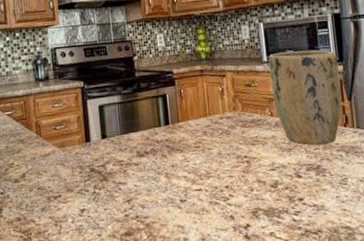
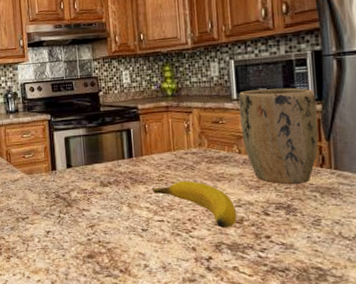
banana: none [189,146,272,193] -> present [152,180,237,228]

